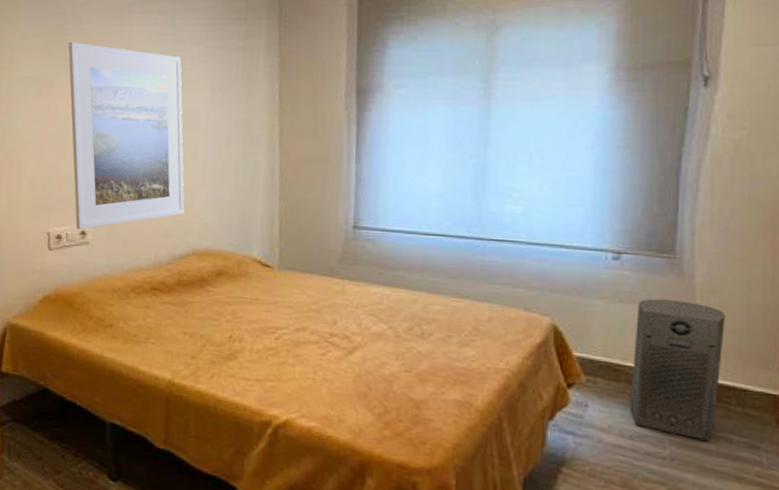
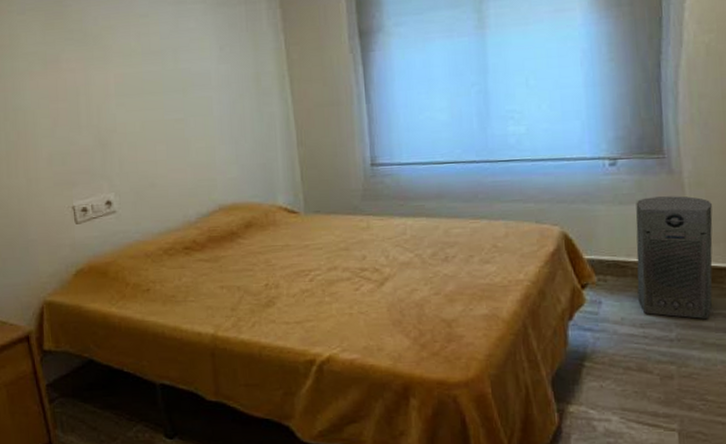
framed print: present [68,41,185,229] -> none [68,12,207,199]

